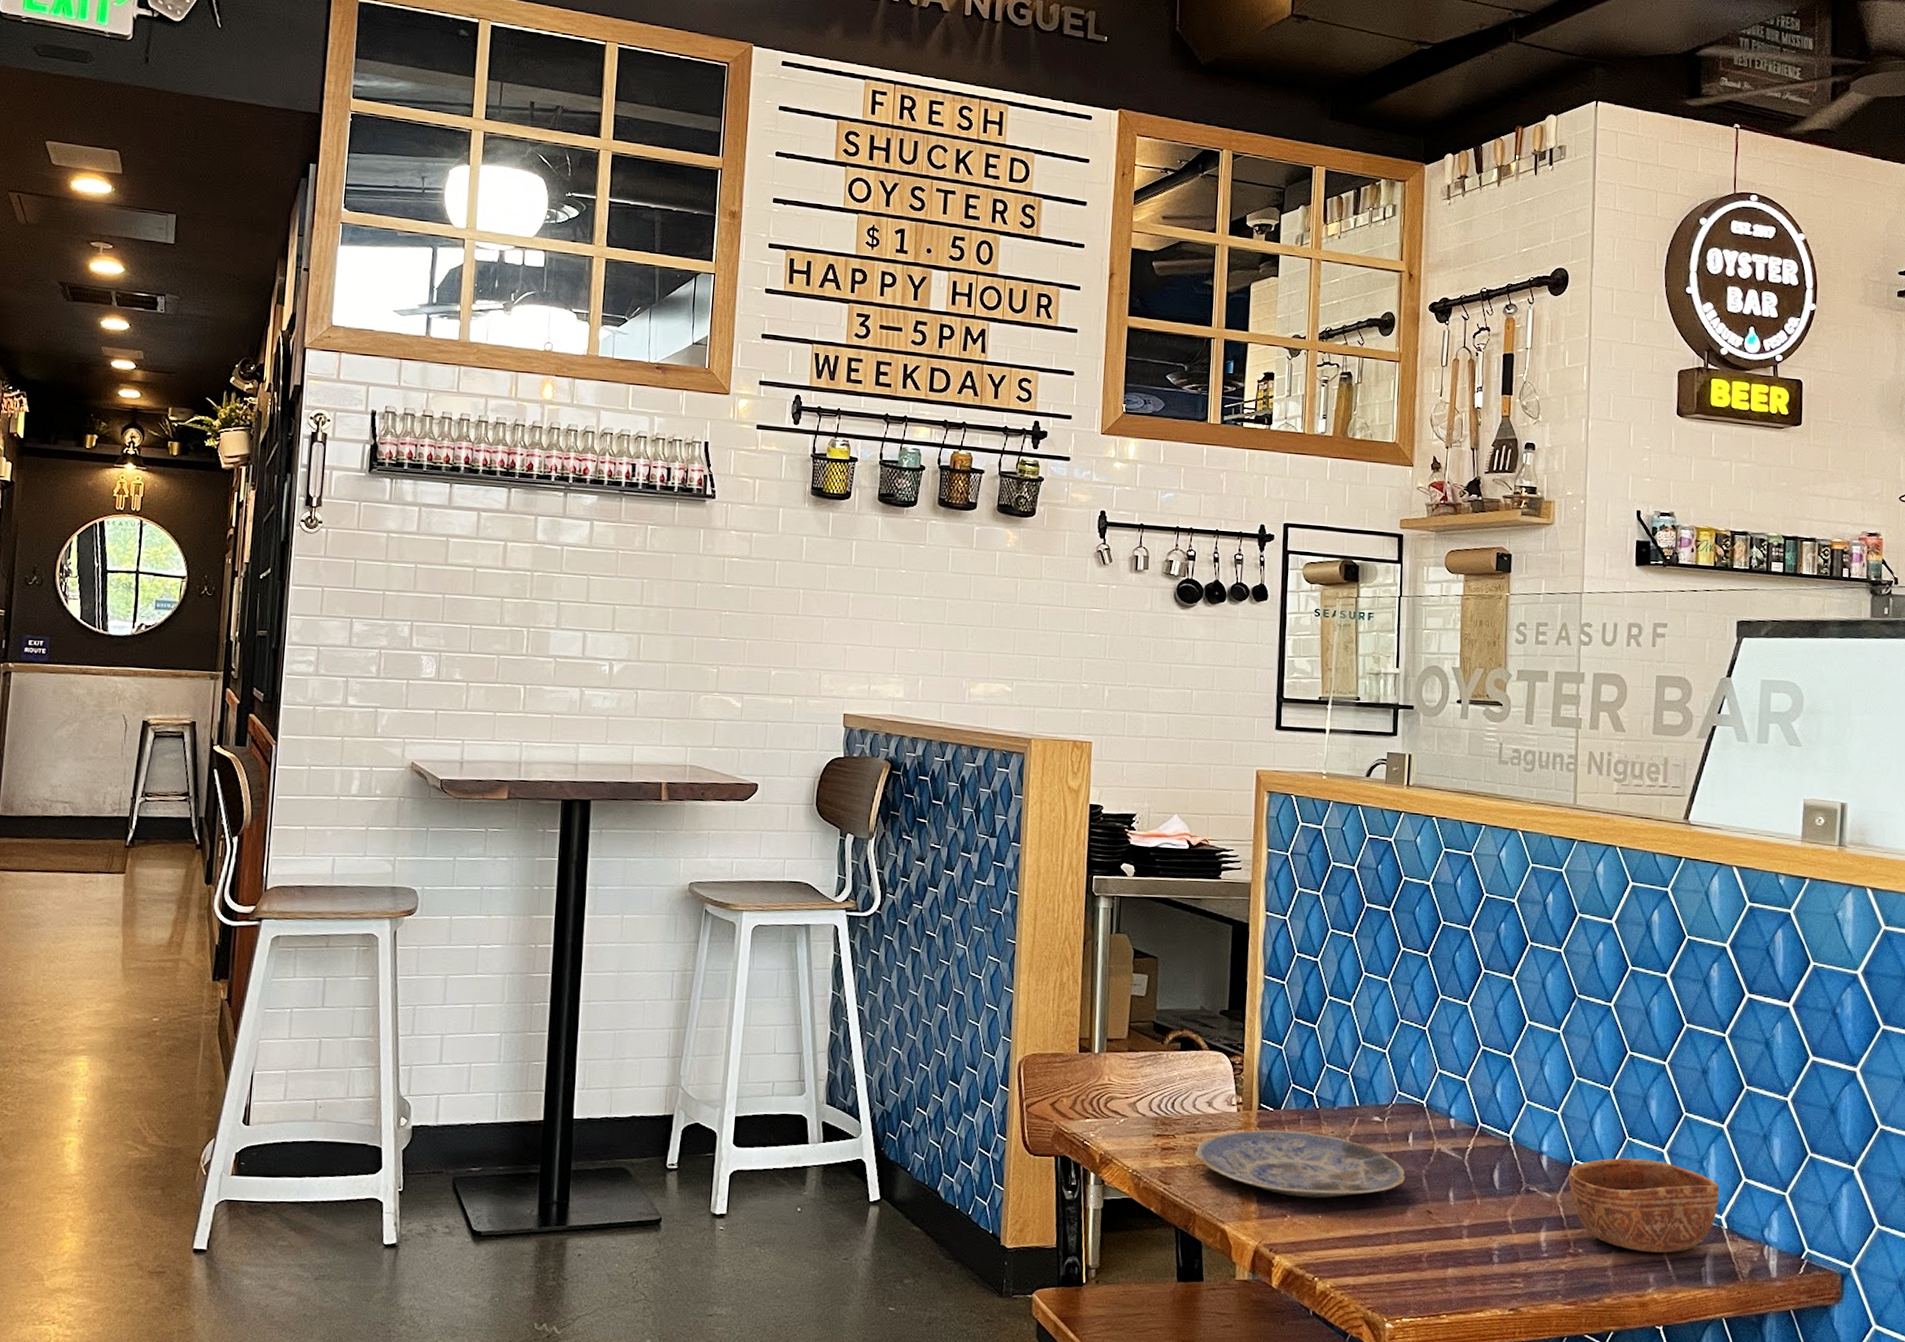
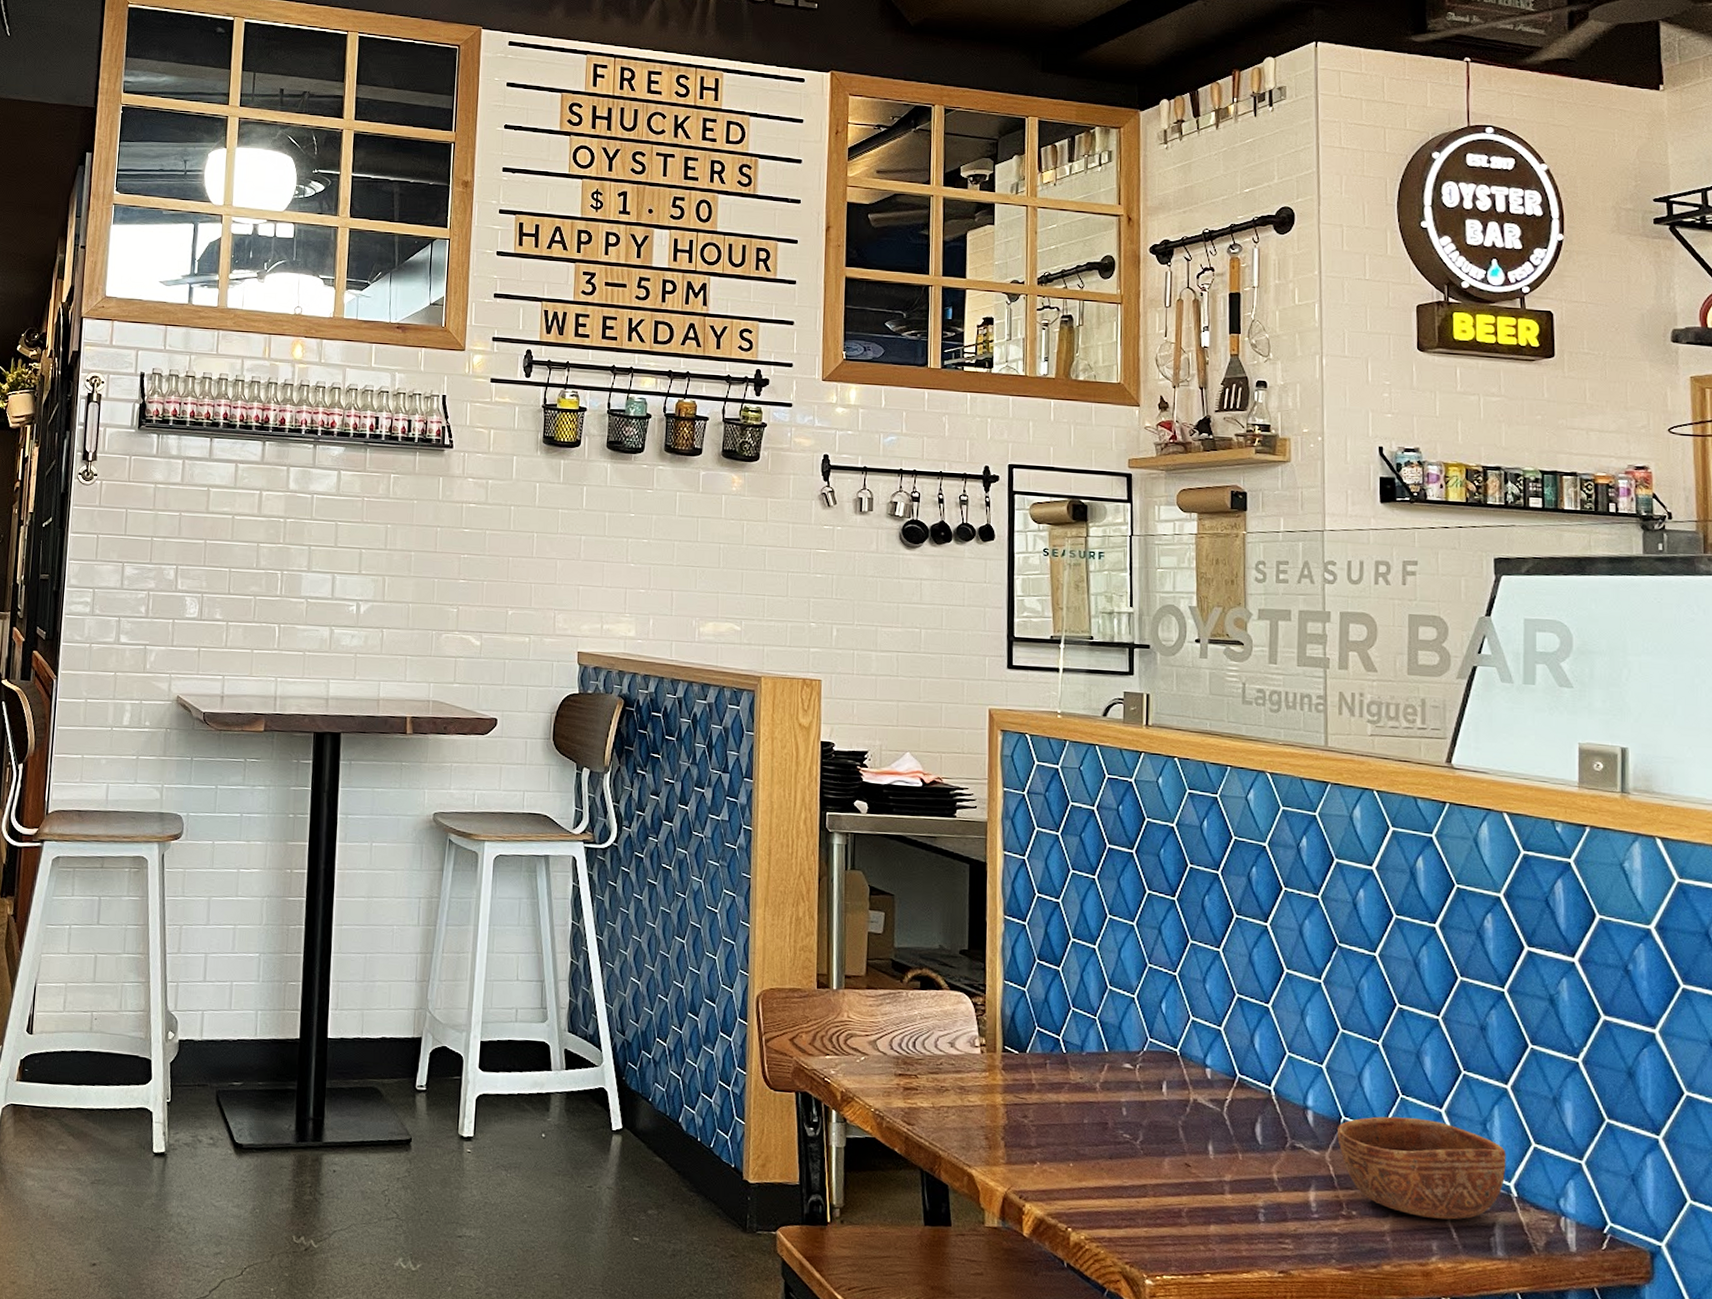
plate: present [1194,1129,1405,1199] -> none [938,1072,1160,1146]

